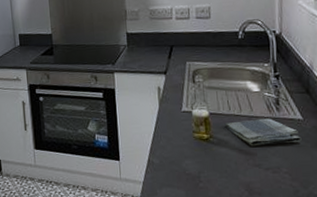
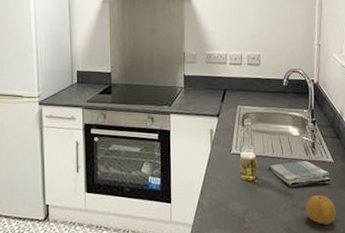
fruit: none [270,155,308,187] -> present [306,195,336,225]

